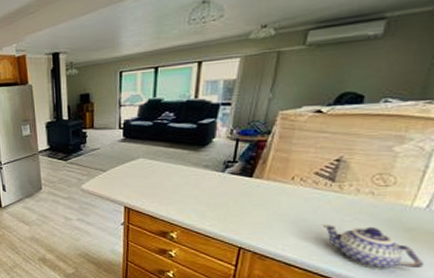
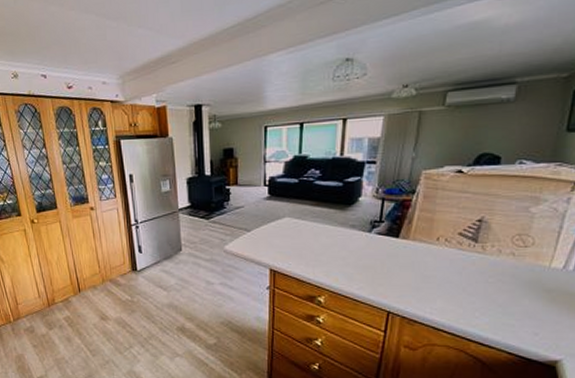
teapot: present [322,225,424,269] -> none [467,286,564,332]

